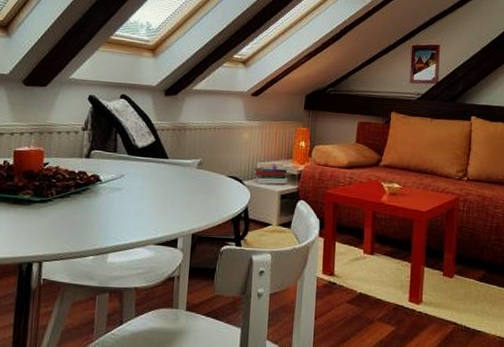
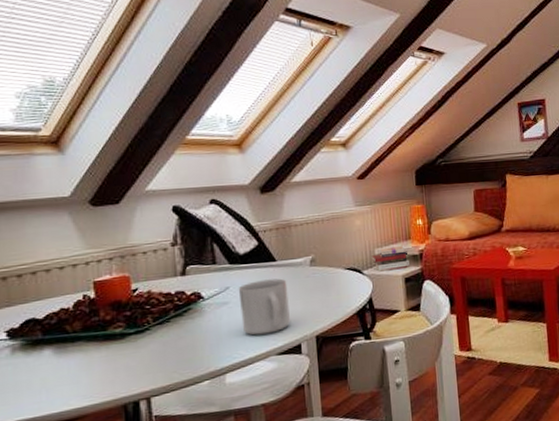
cup: none [129,173,175,224] -> present [238,278,291,336]

